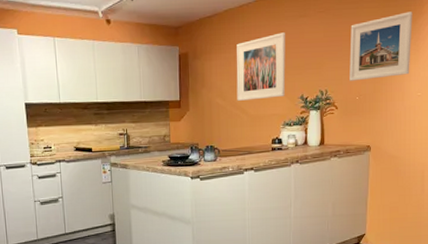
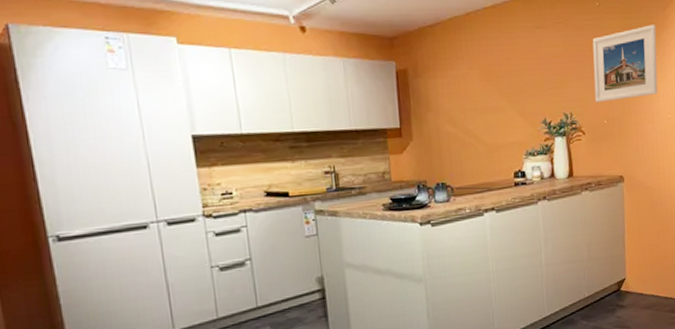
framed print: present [236,32,286,101] -> none [465,46,525,127]

